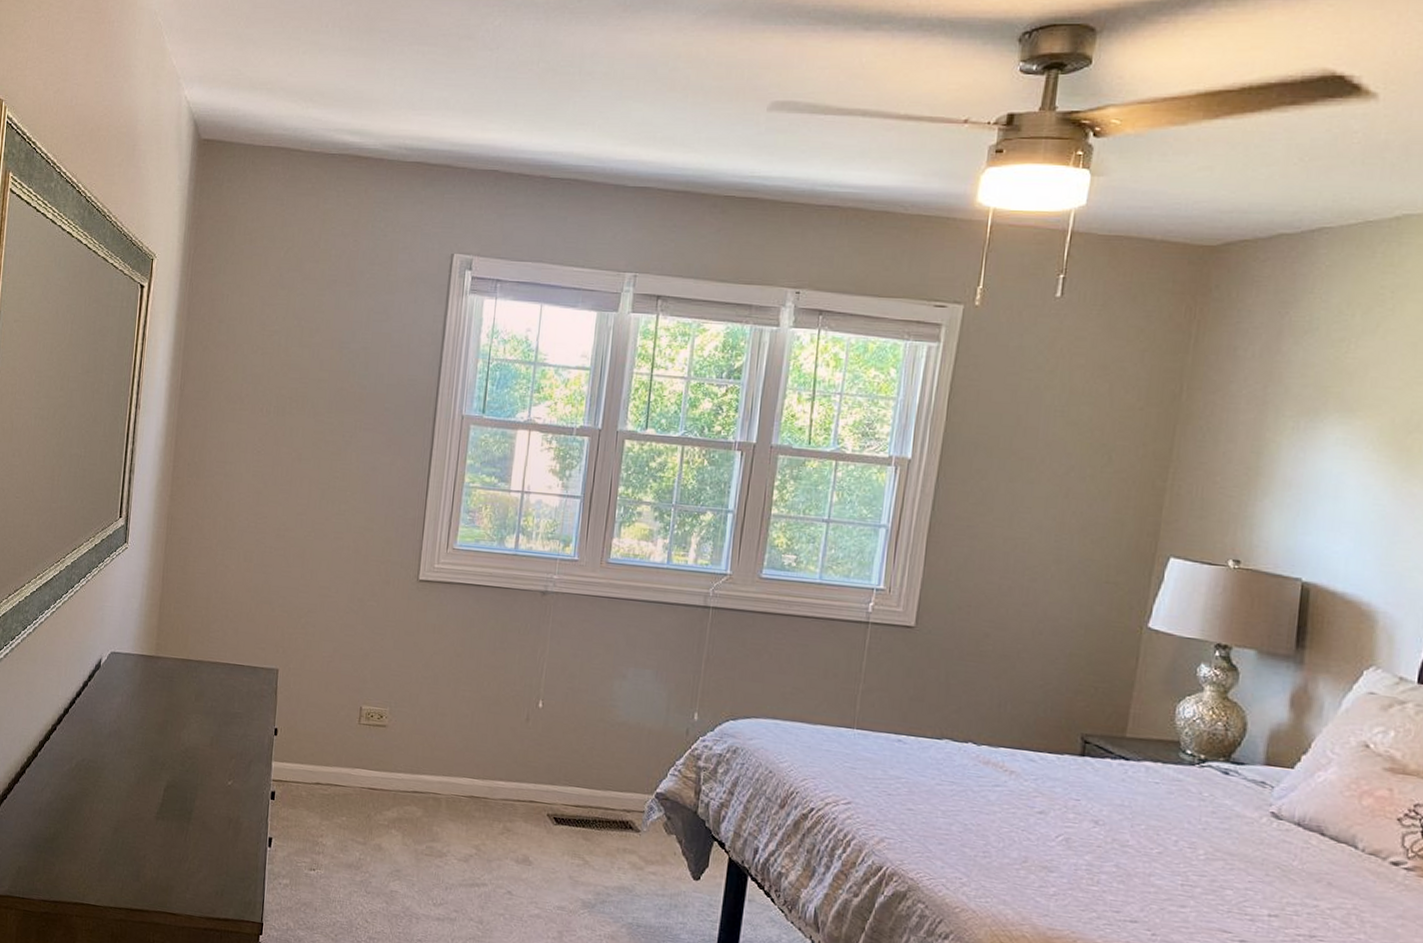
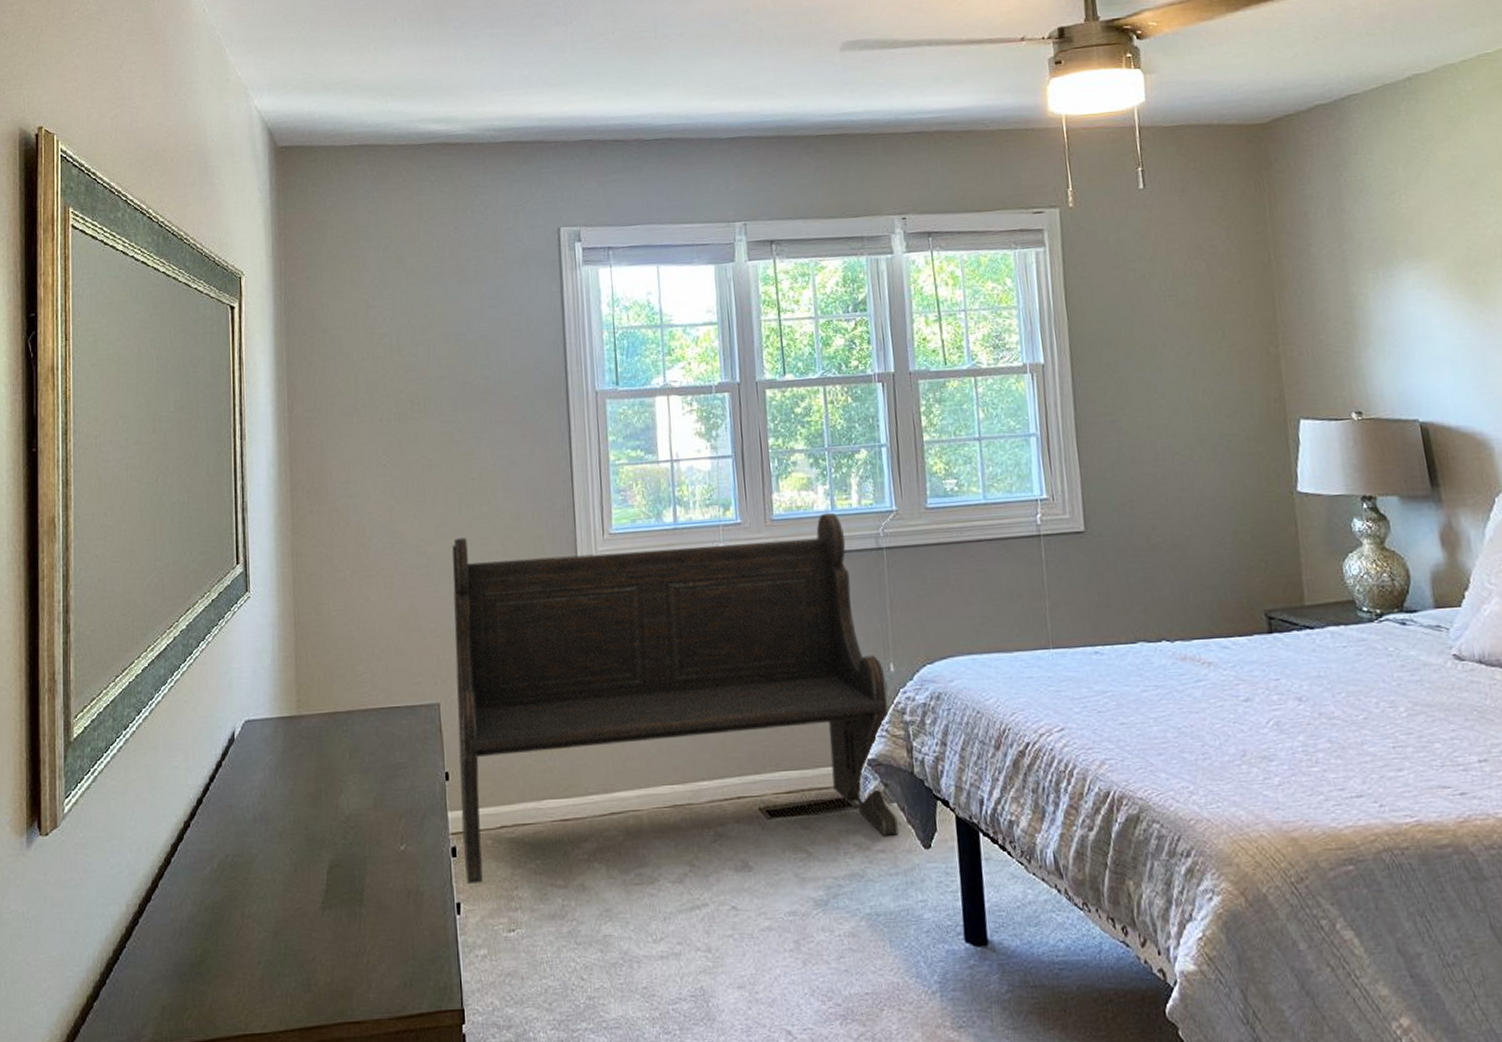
bench: none [280,528,688,863] -> present [452,512,899,885]

